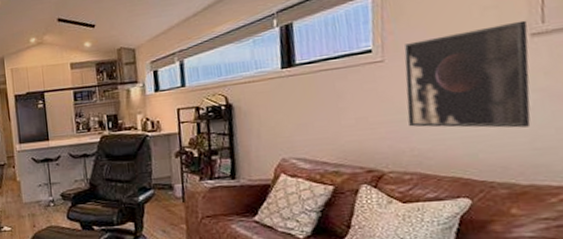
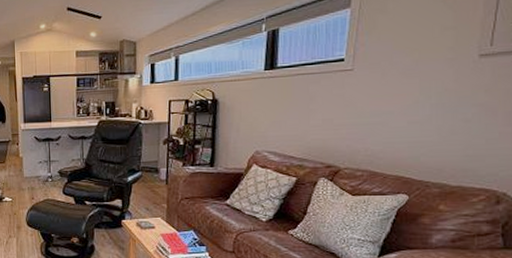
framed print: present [404,20,531,128] -> none [367,42,479,137]

